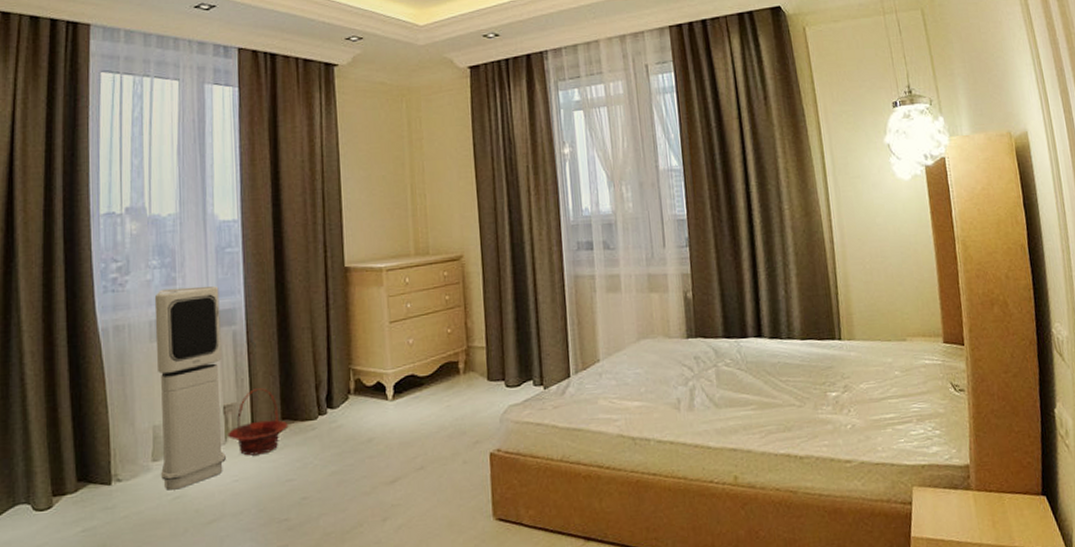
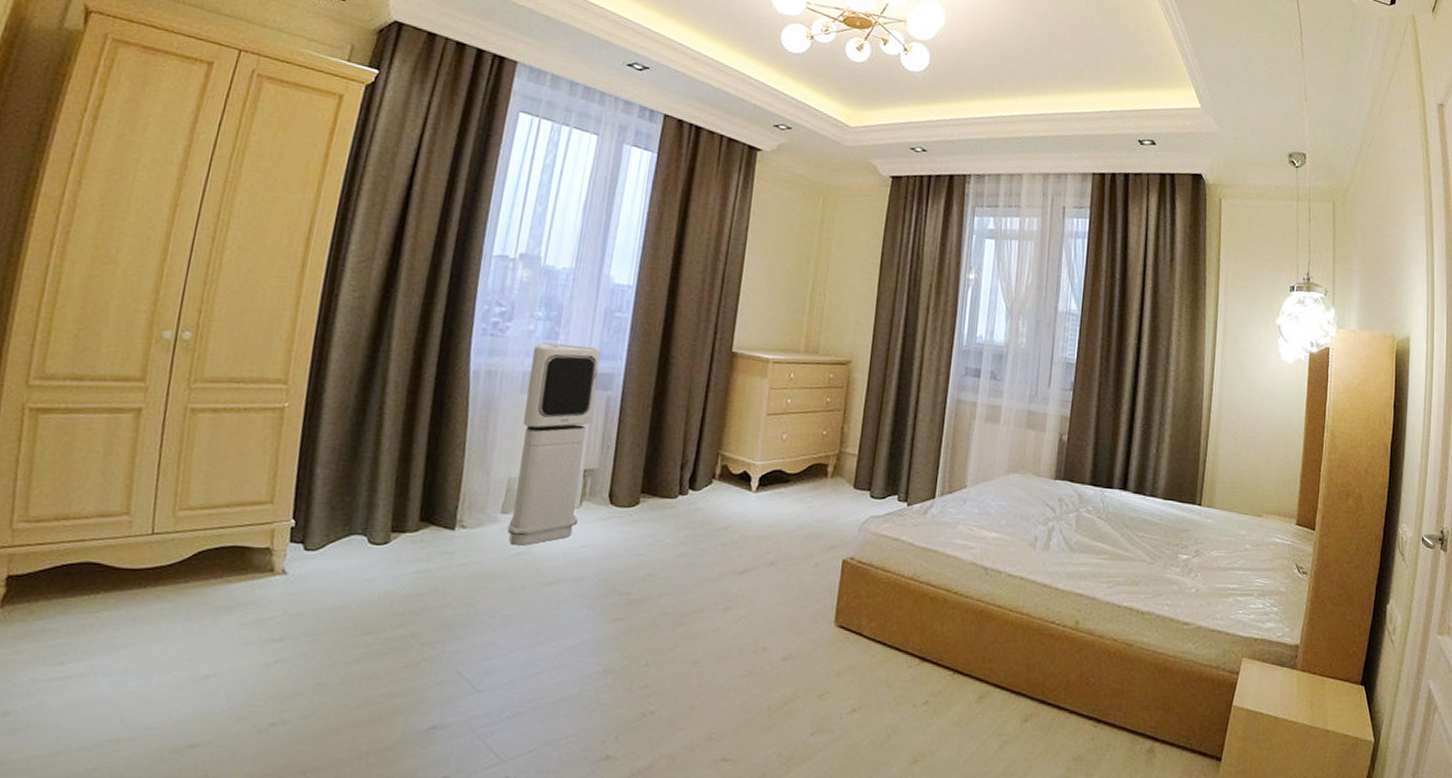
basket: present [228,388,289,456] -> none [583,457,647,525]

